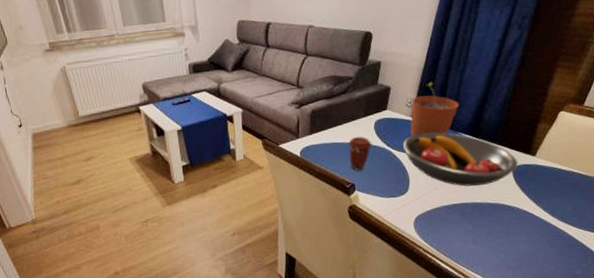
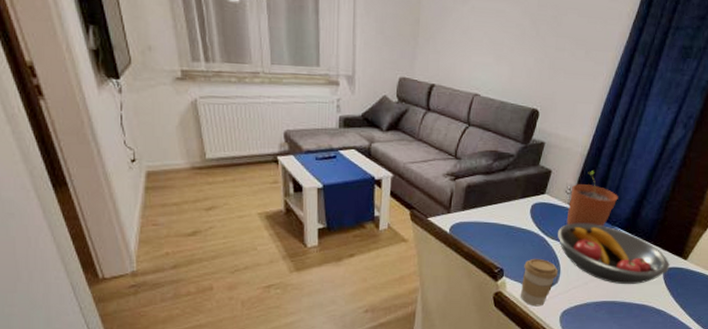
coffee cup: present [348,136,372,171] -> none [500,218,526,255]
coffee cup: none [373,170,407,216] -> present [521,258,558,307]

